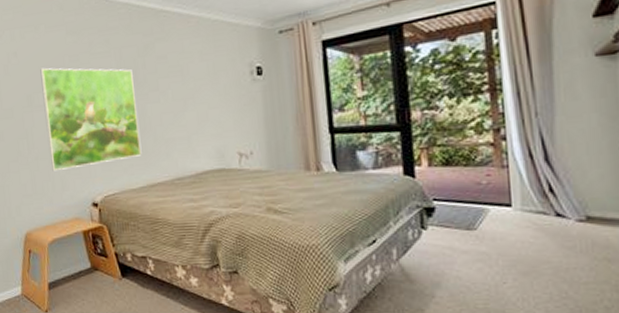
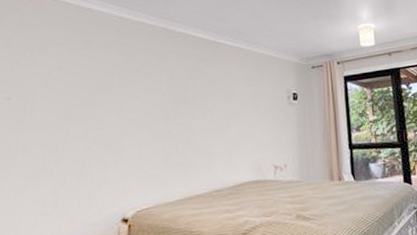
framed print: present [40,68,142,172] -> none [80,83,183,187]

